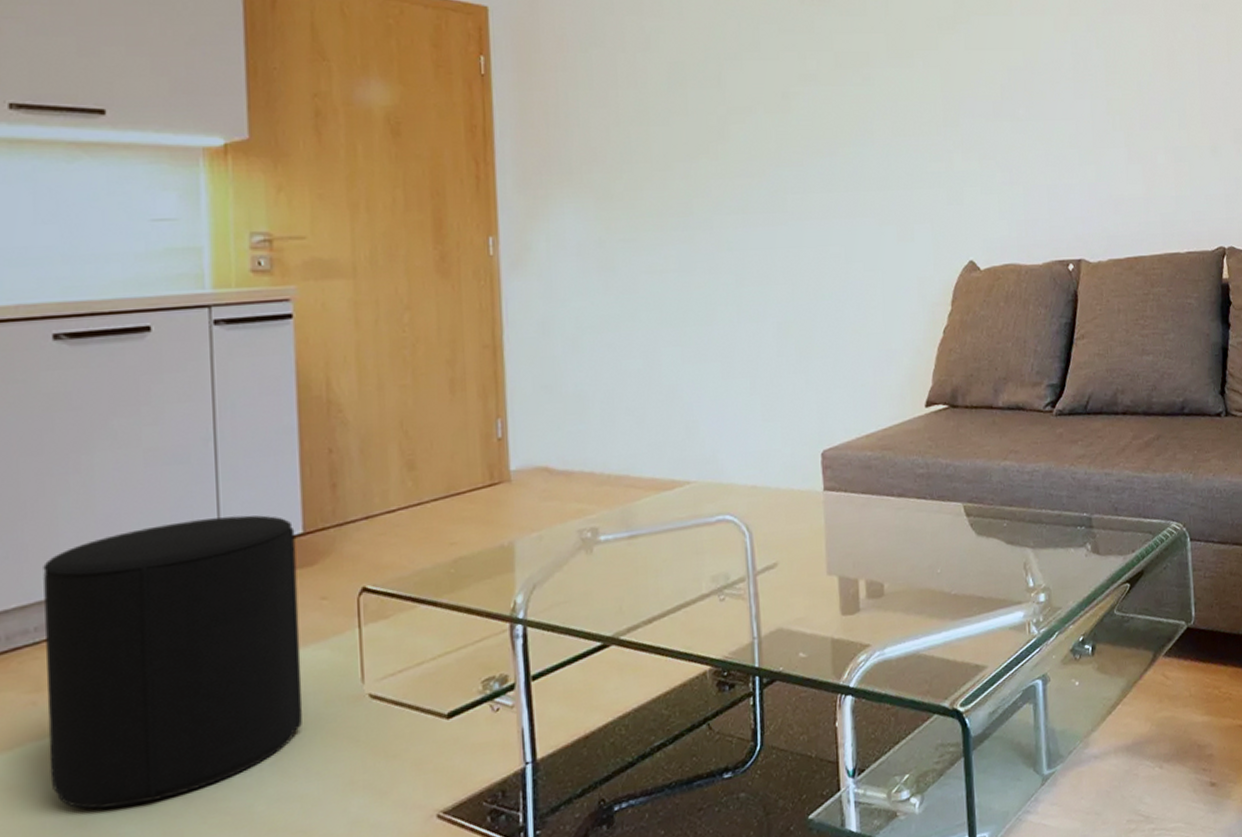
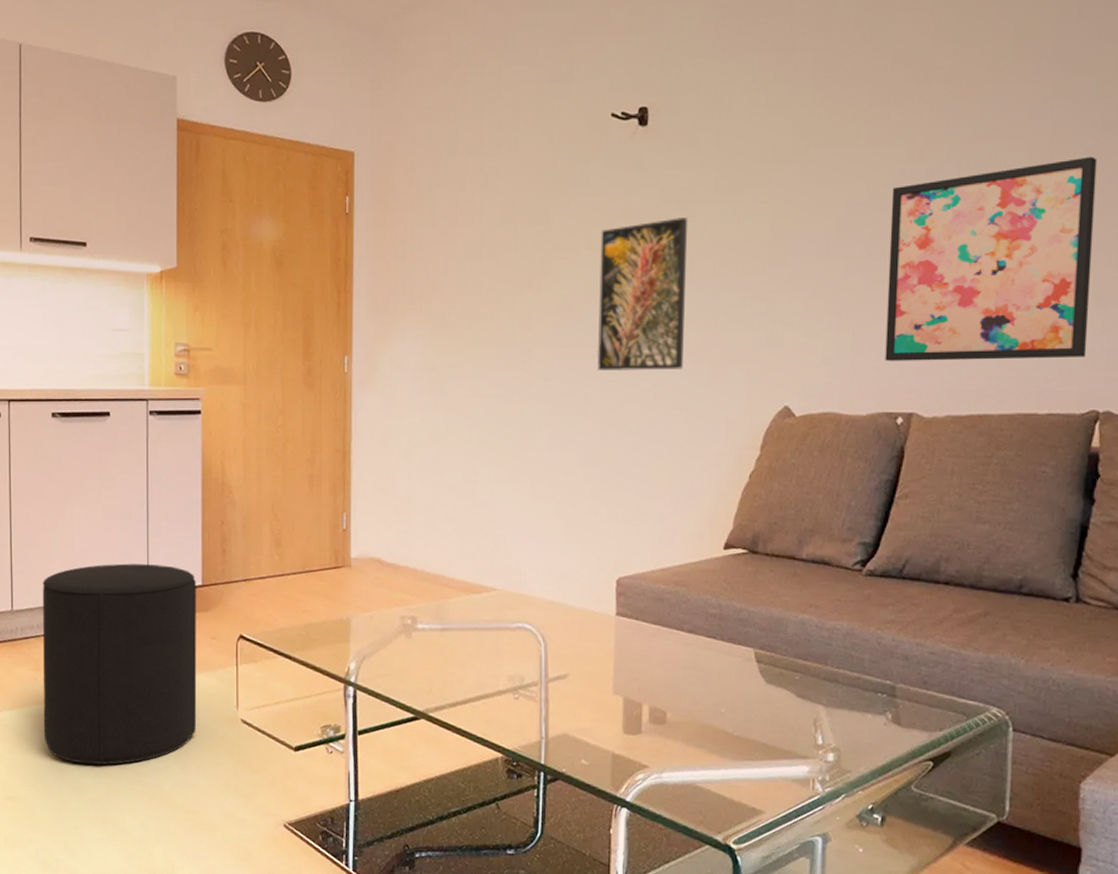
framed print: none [777,81,871,237] -> present [597,217,688,372]
wall art: none [1044,31,1211,213] -> present [885,156,1097,361]

